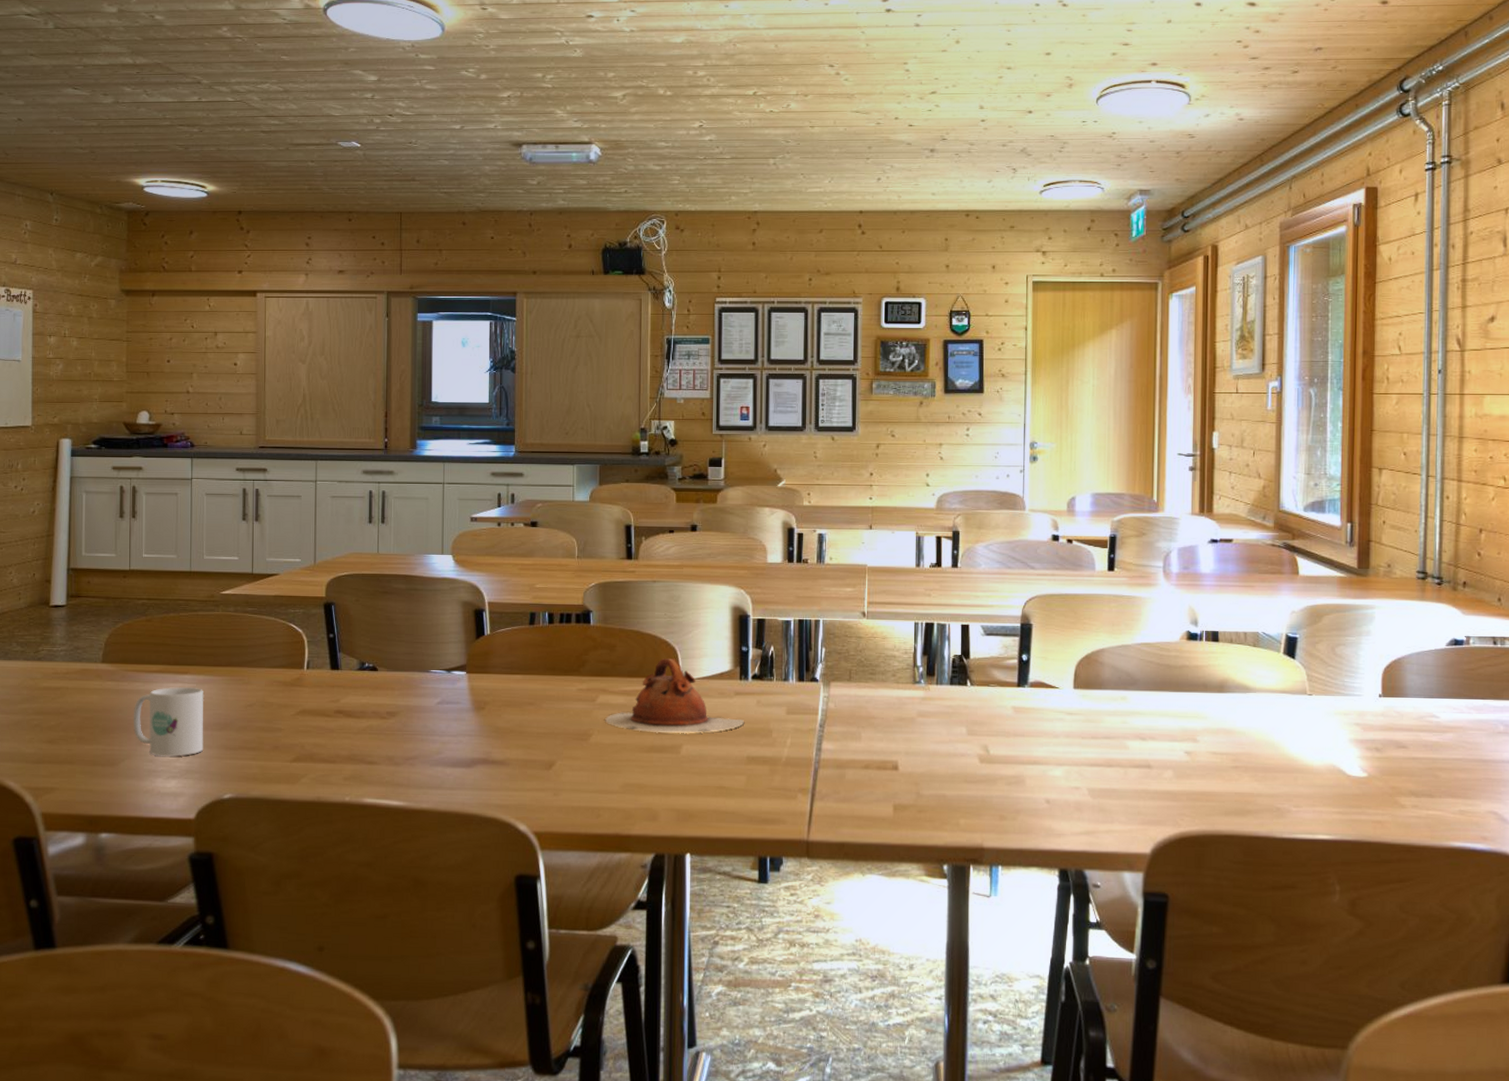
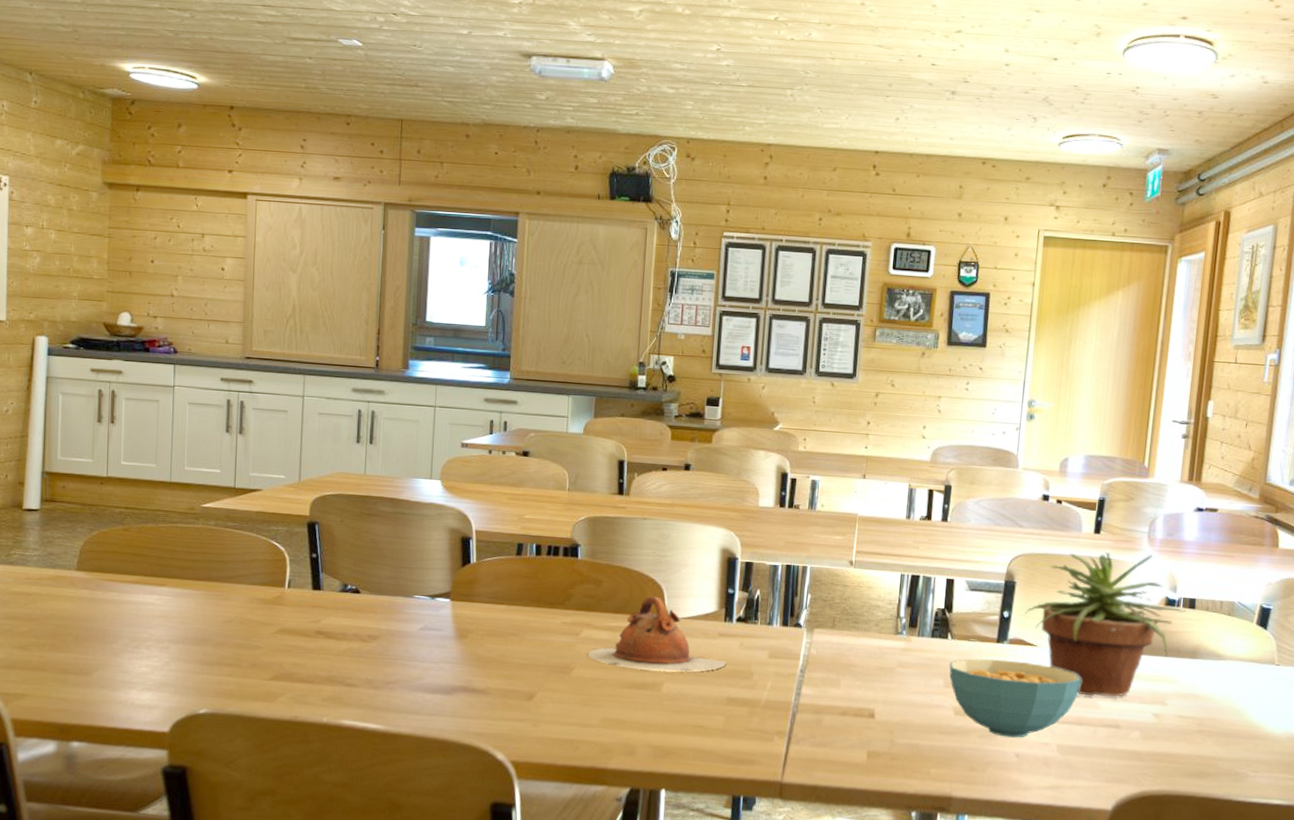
mug: present [133,687,204,757] -> none [107,599,182,669]
cereal bowl: none [971,703,1107,783] -> present [949,659,1081,738]
potted plant: none [1044,589,1210,737] -> present [1025,552,1186,697]

